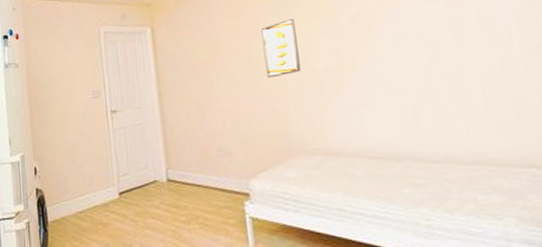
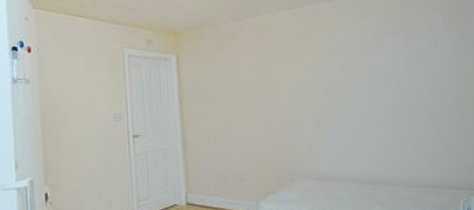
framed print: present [261,19,301,78] -> none [274,61,304,112]

